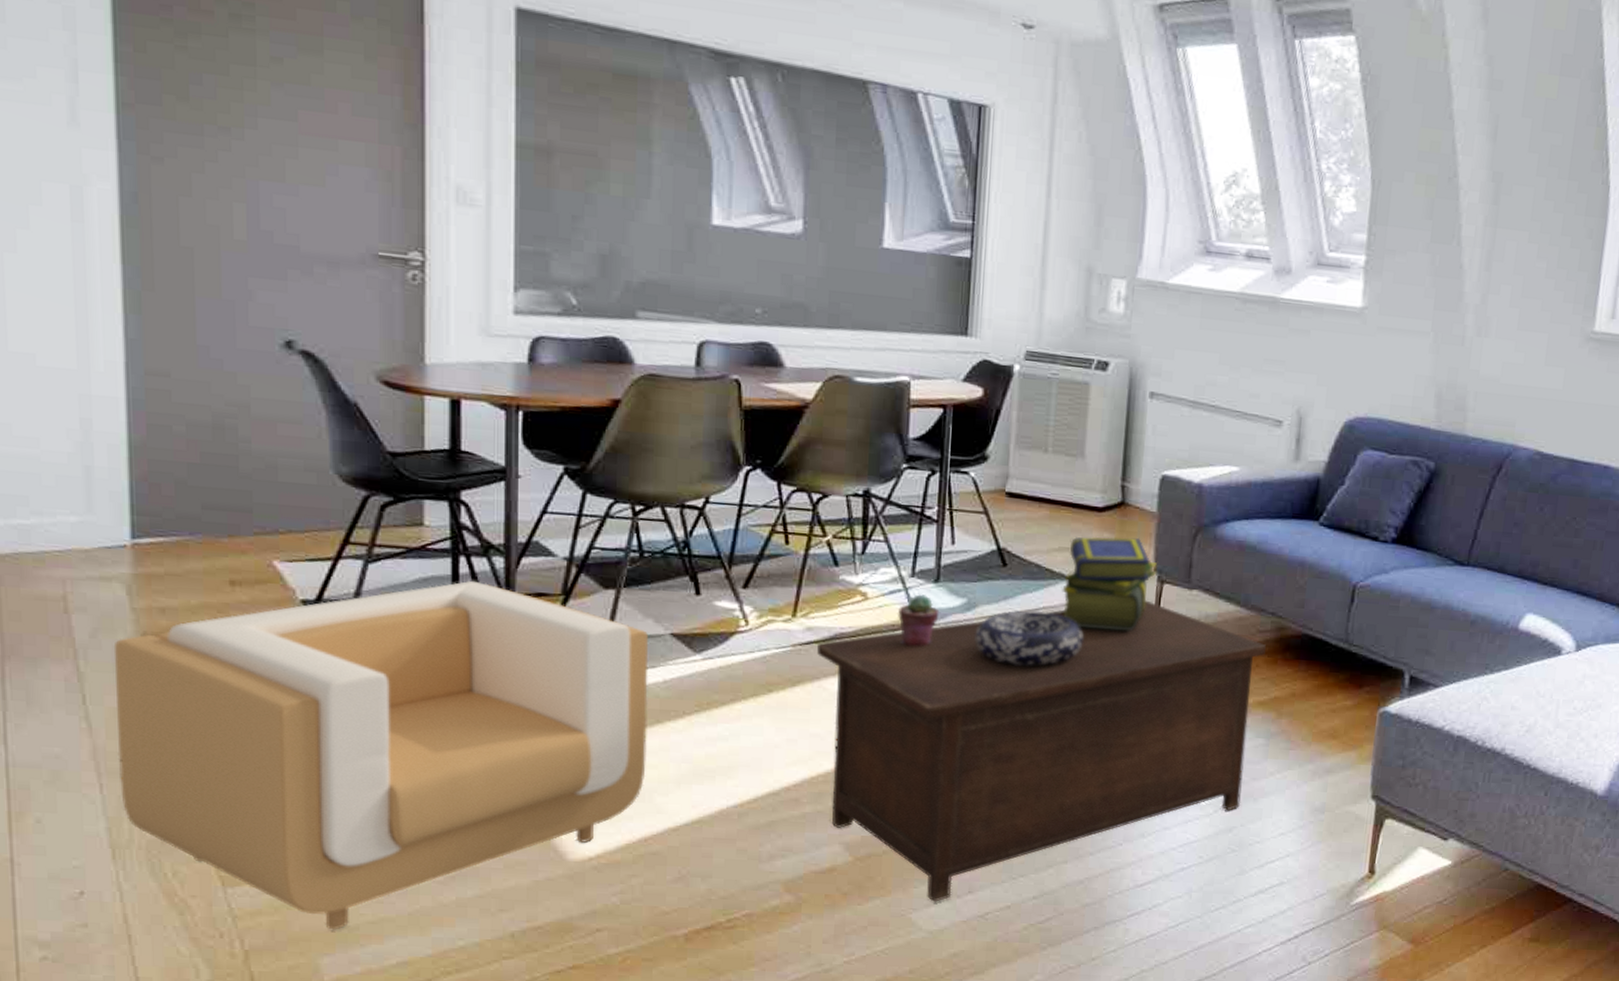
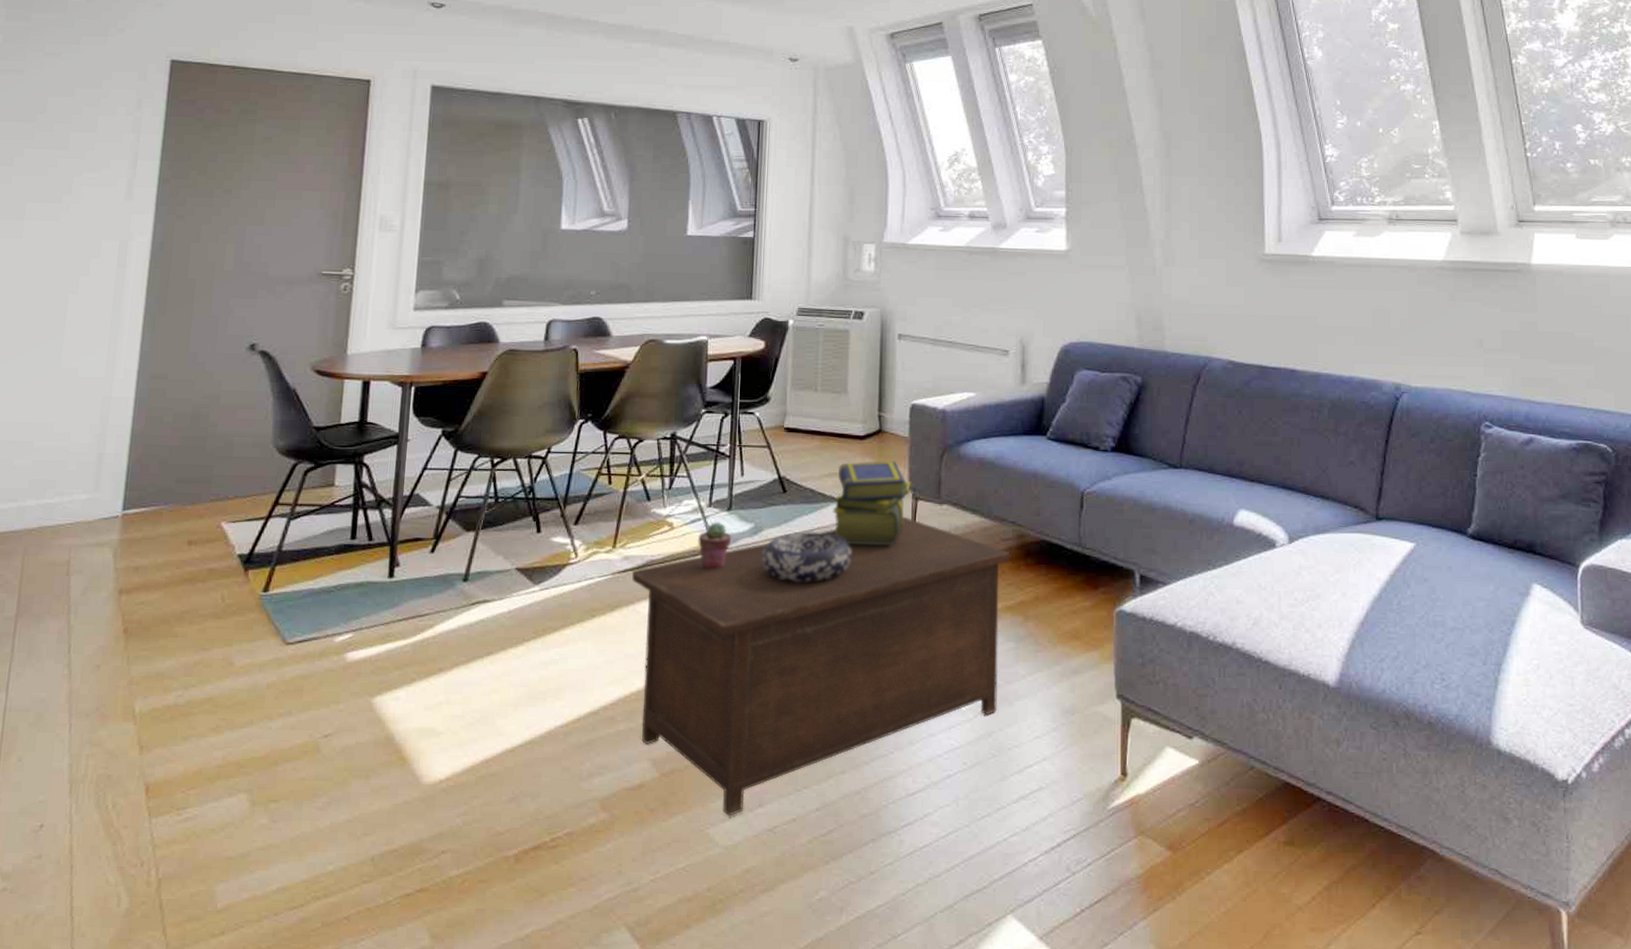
armchair: present [113,580,649,930] -> none [84,530,498,857]

